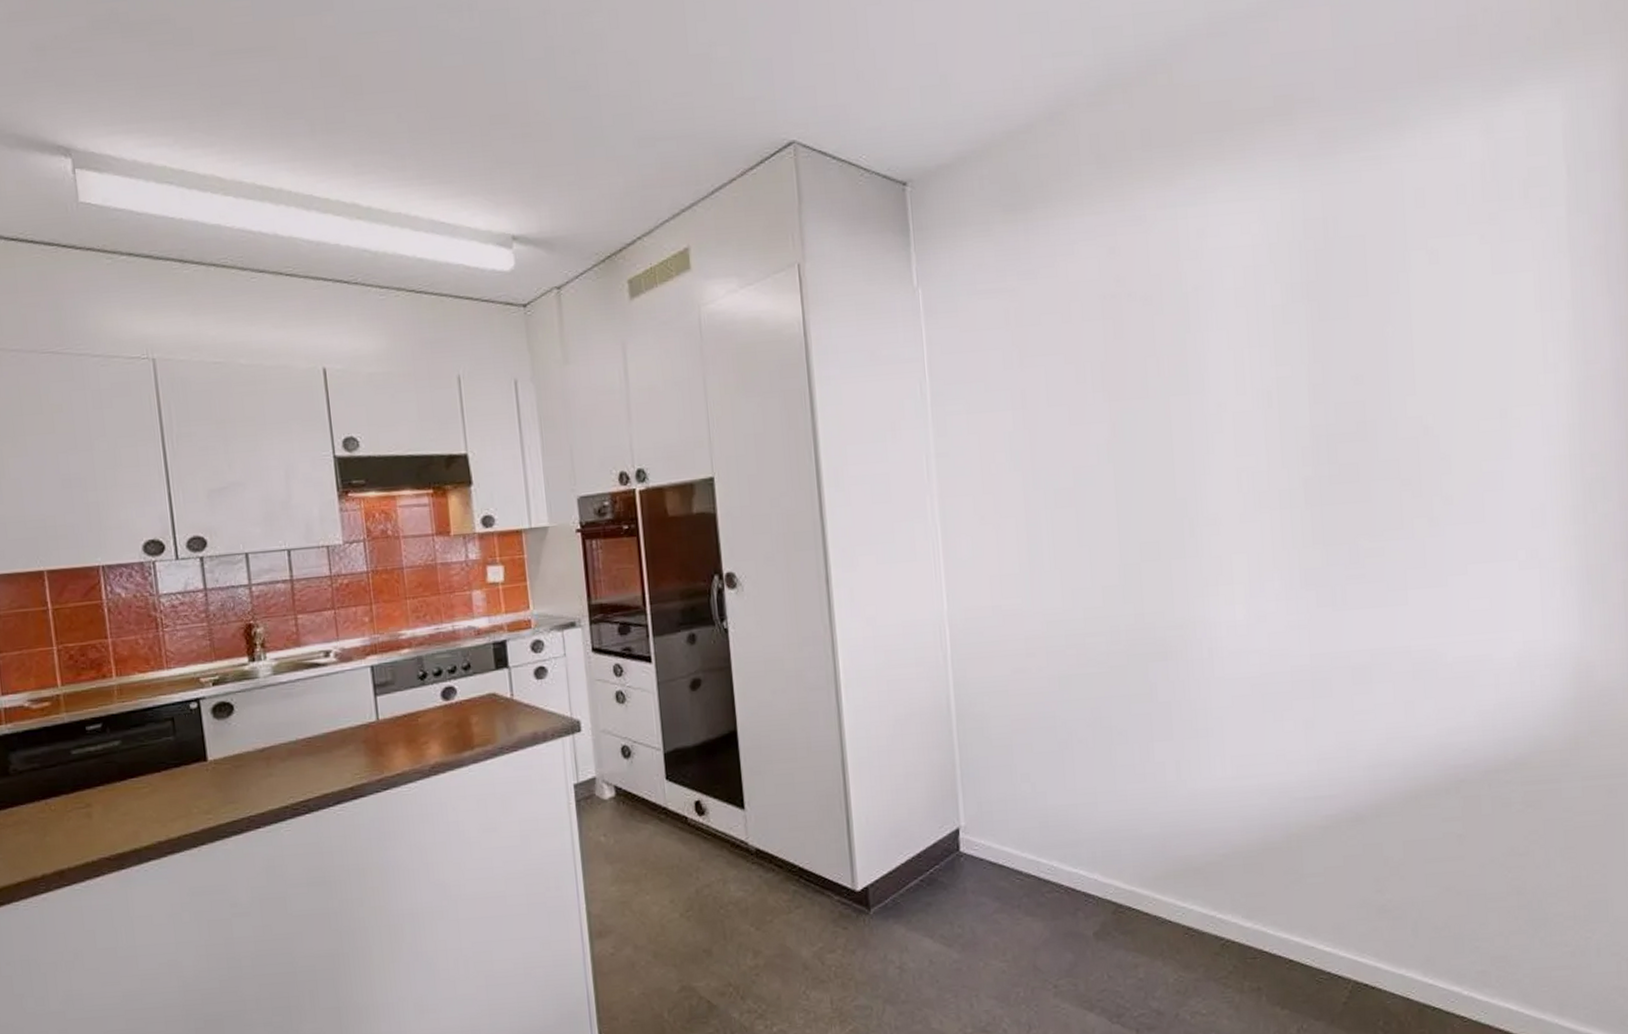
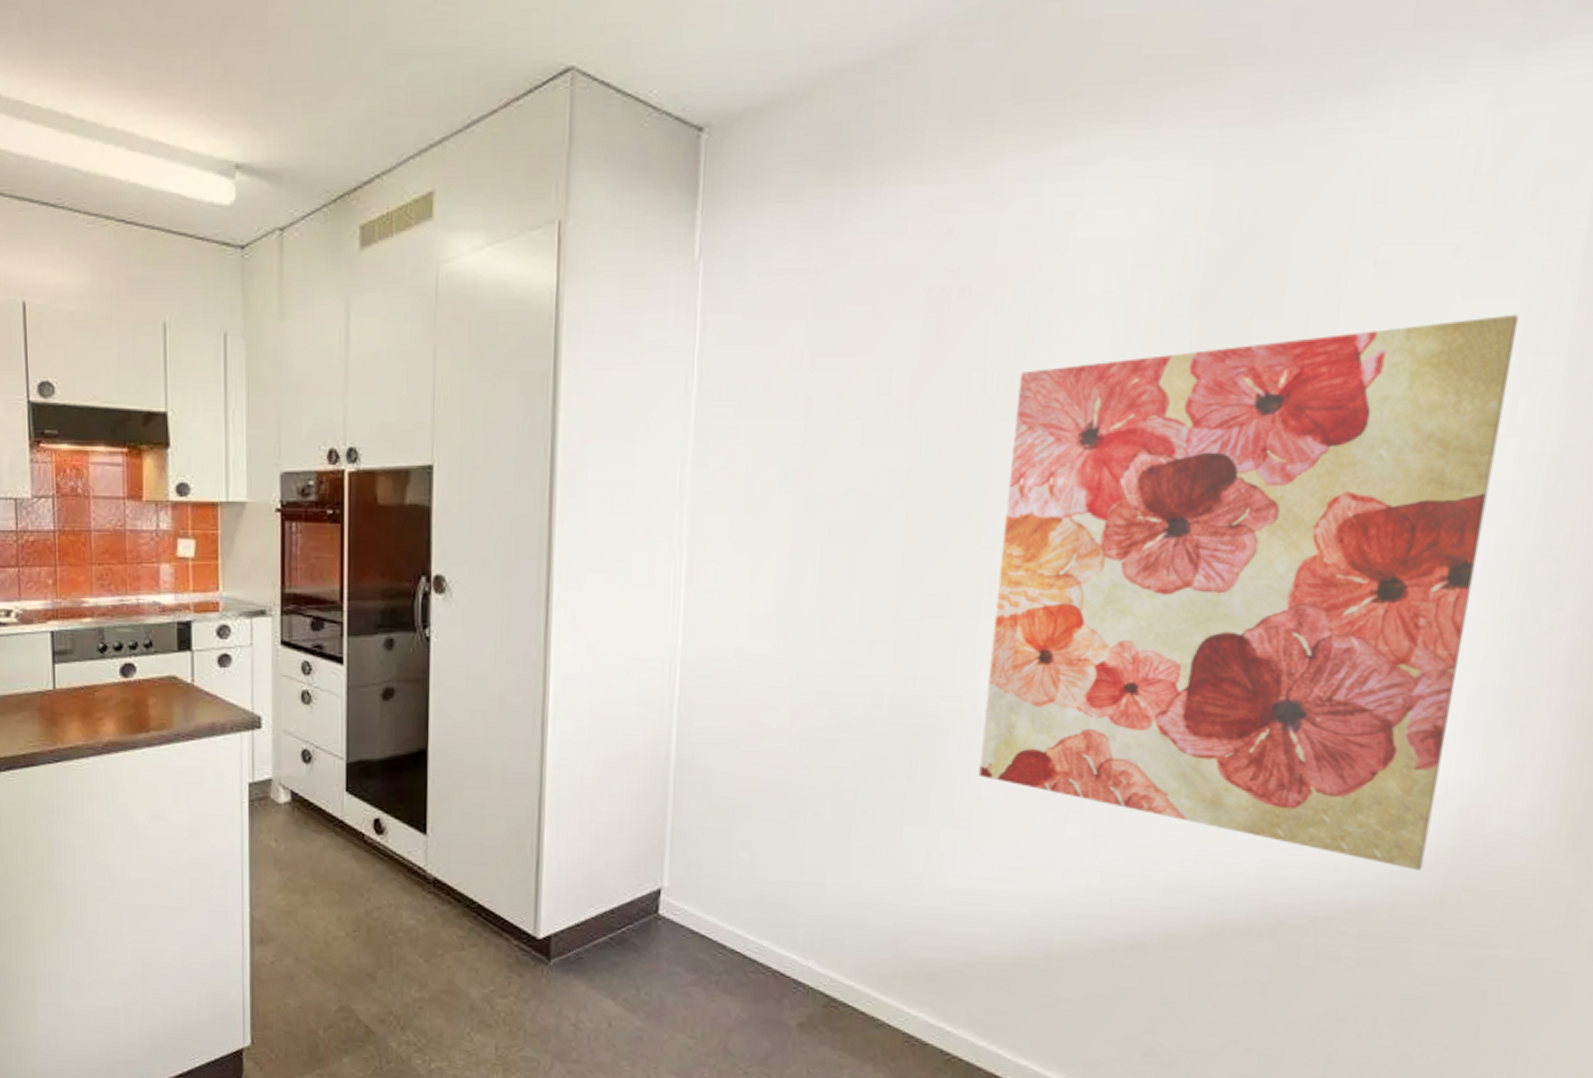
wall art: none [1184,282,1556,722] -> present [978,314,1518,870]

